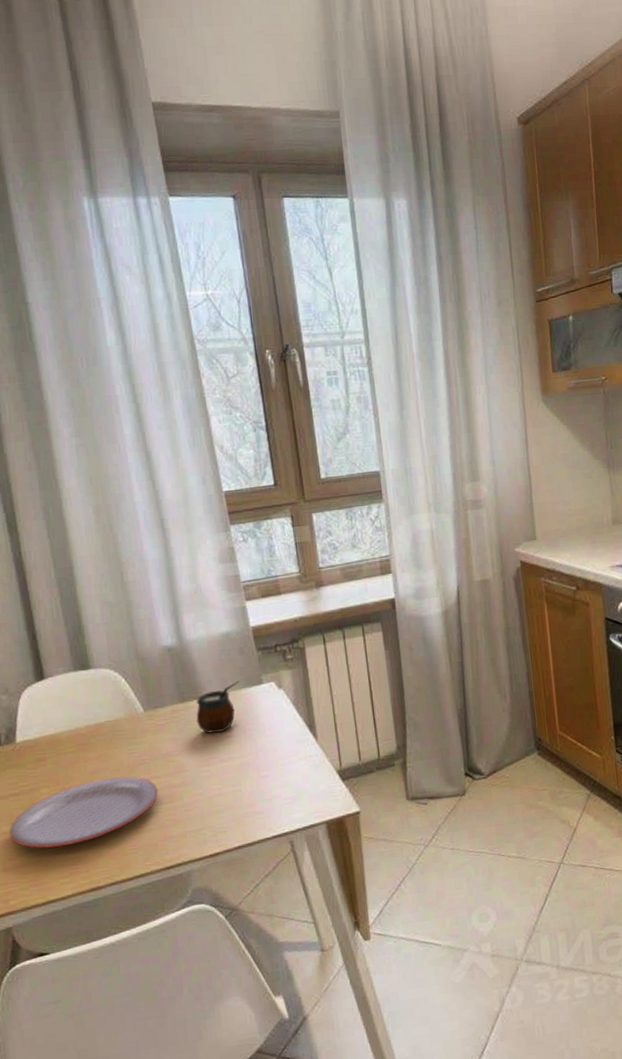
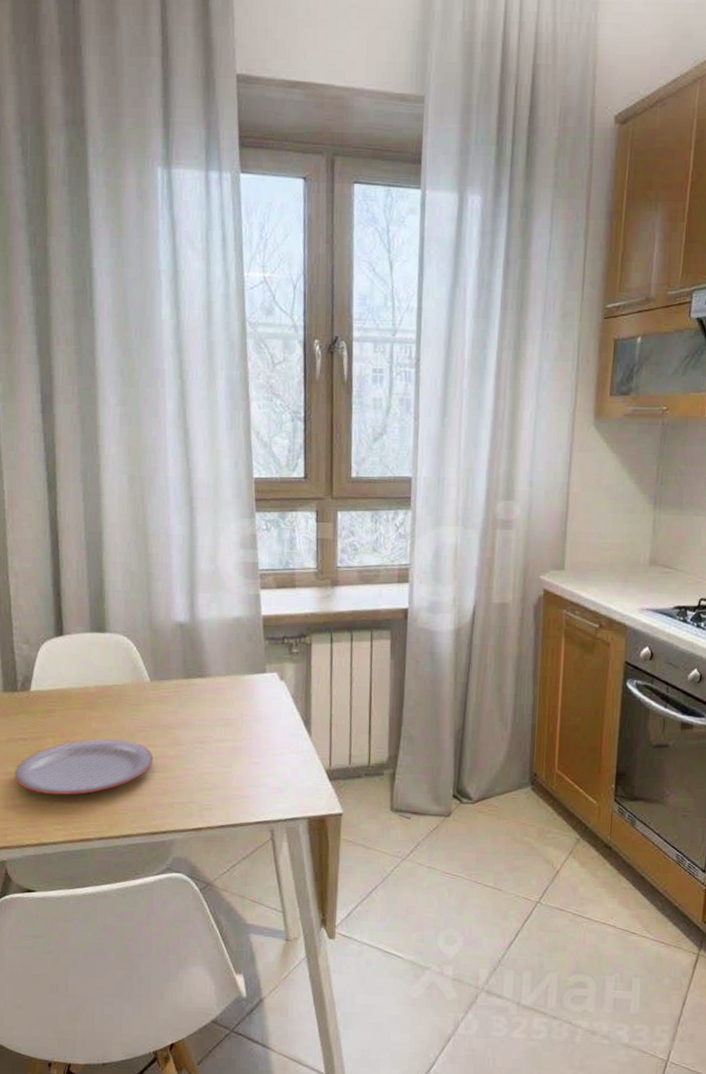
gourd: present [196,680,240,733] -> none [198,666,244,713]

